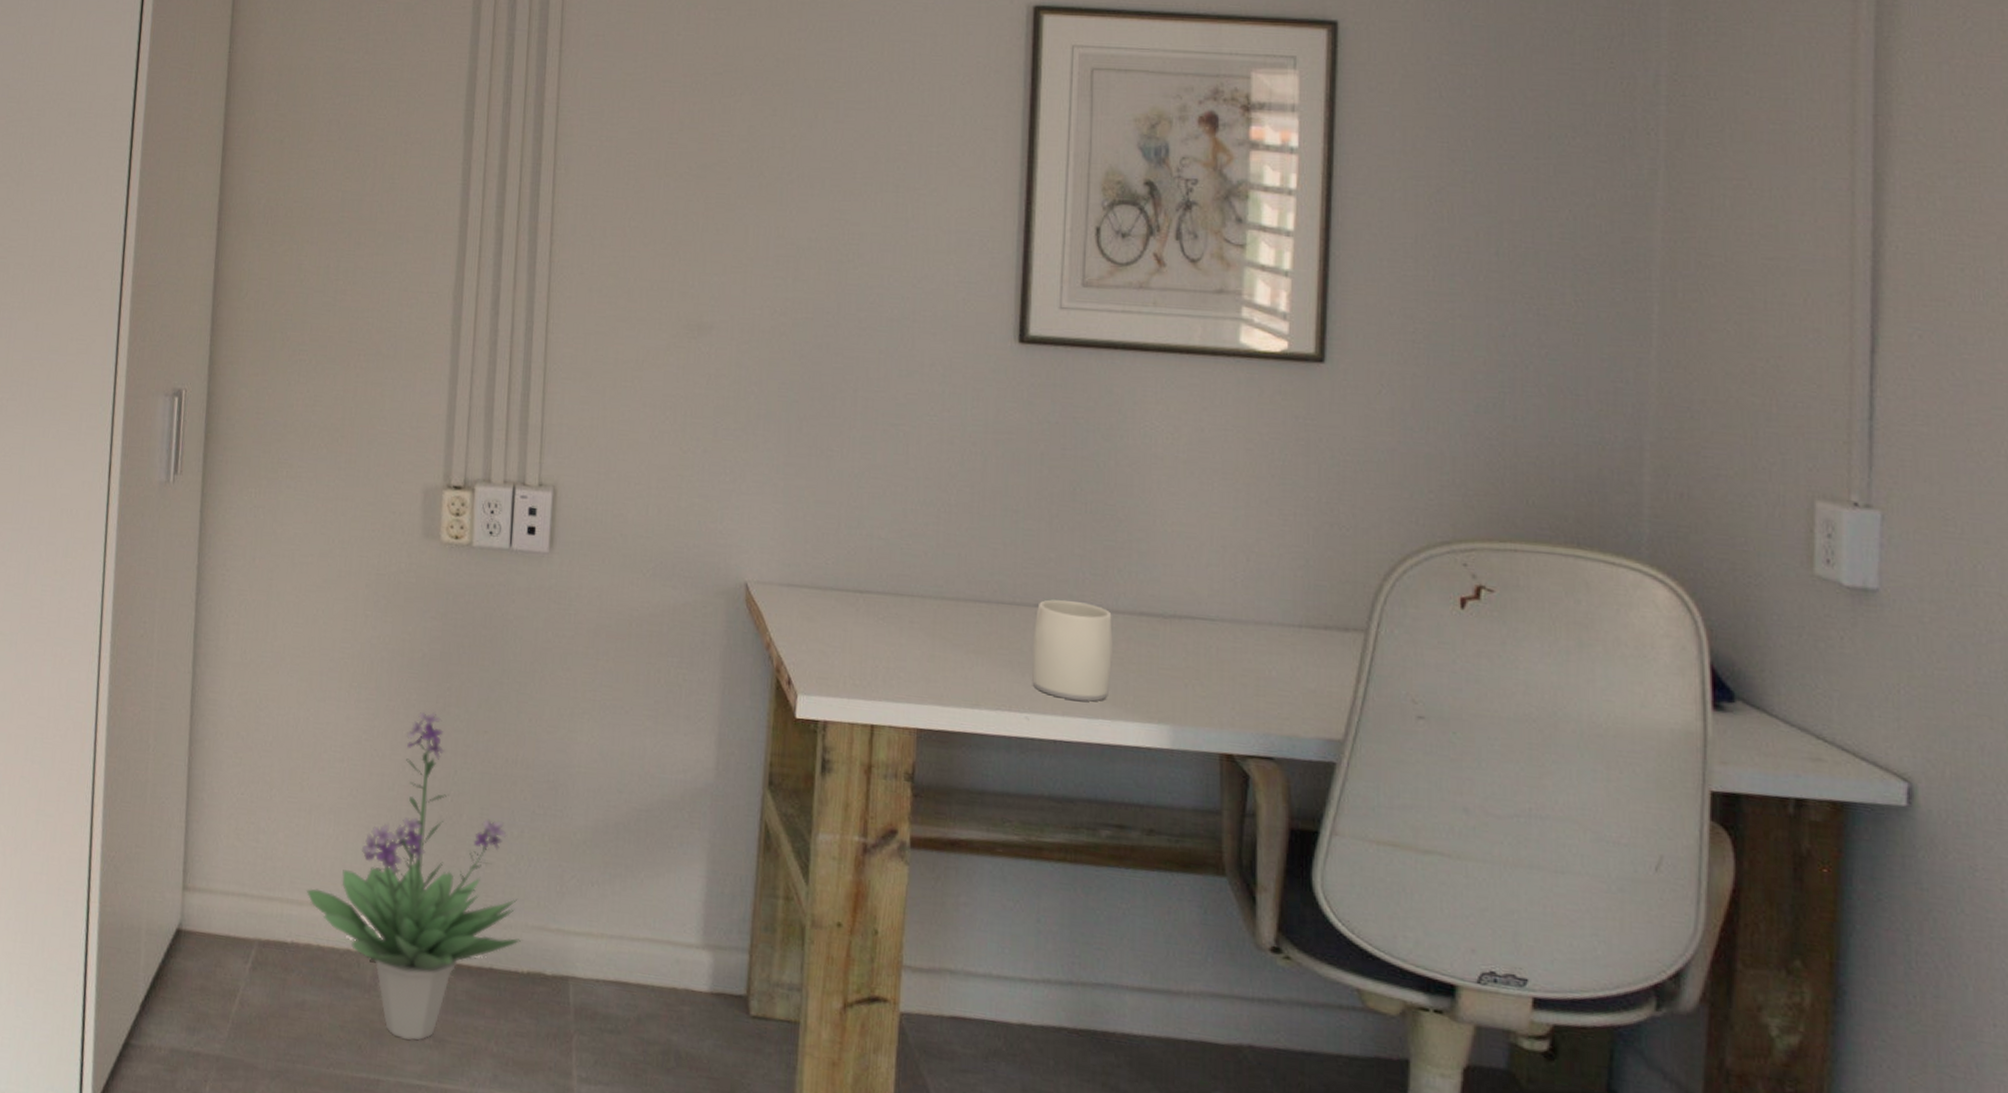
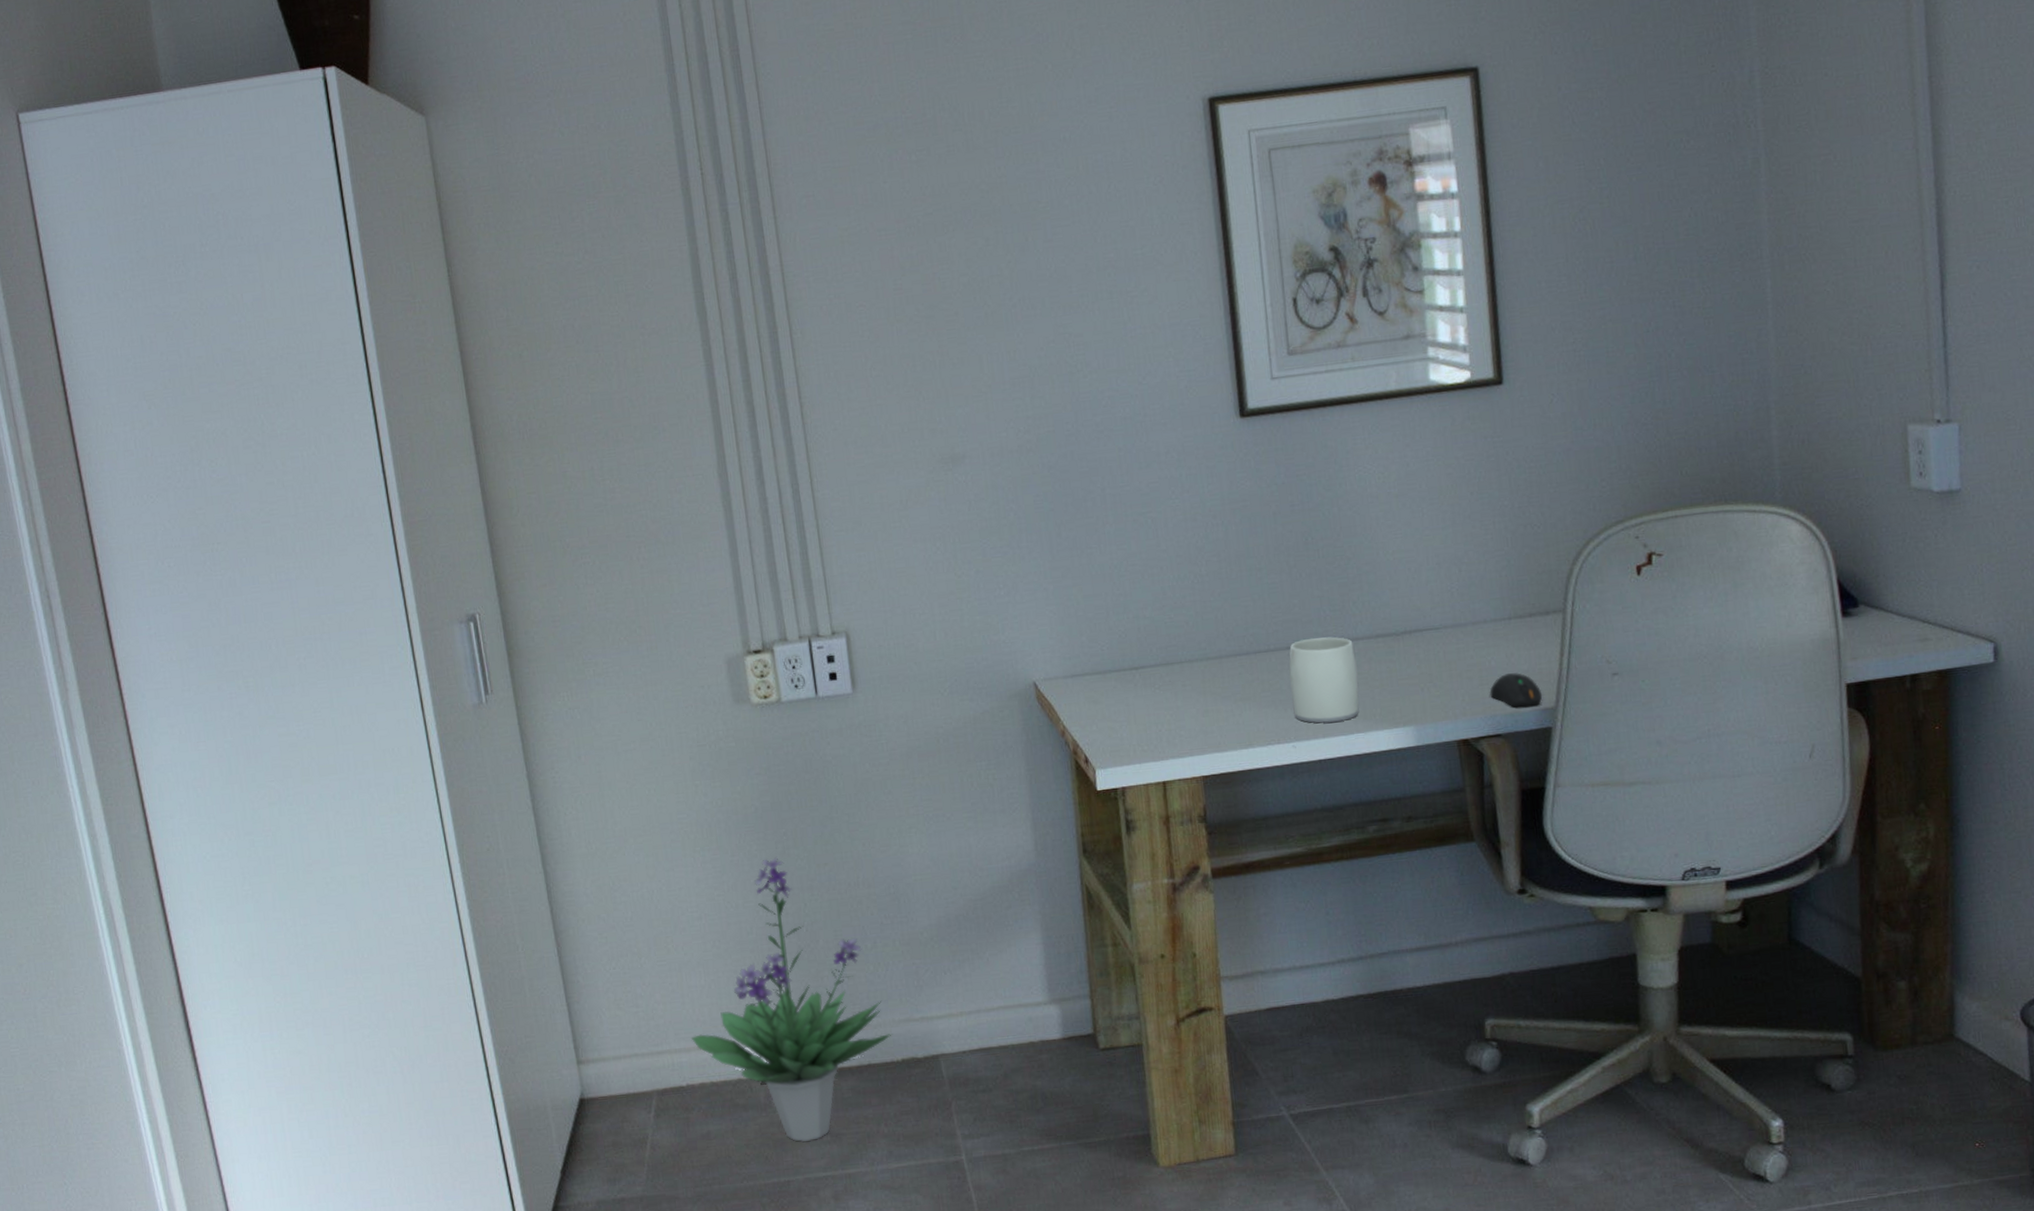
computer mouse: none [1266,689,1329,734] -> present [1489,673,1543,708]

